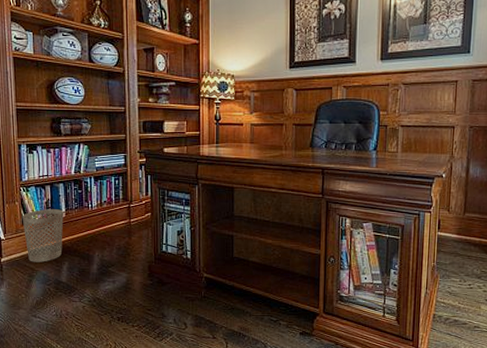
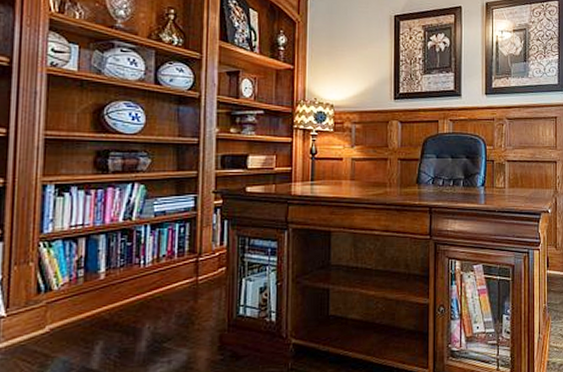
wastebasket: present [22,209,64,262] -> none [37,269,102,346]

